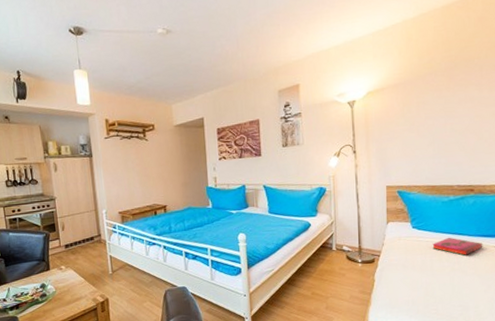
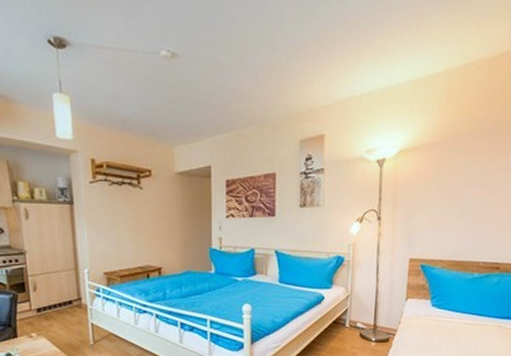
hardback book: present [432,237,483,256] -> none [450,317,502,338]

